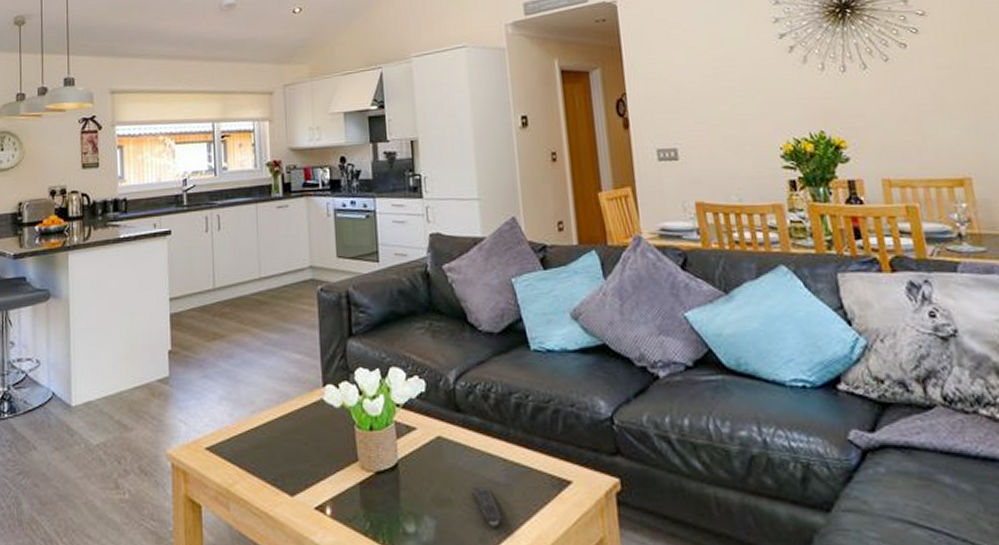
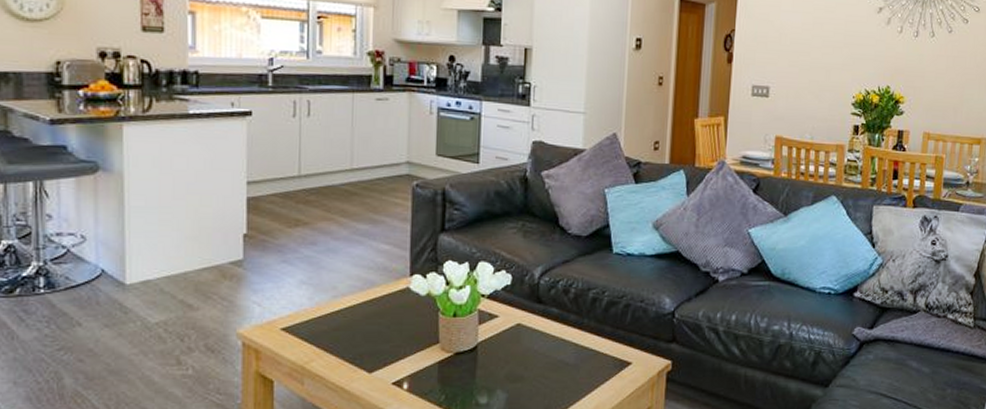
remote control: present [472,485,502,527] -> none [543,365,567,399]

